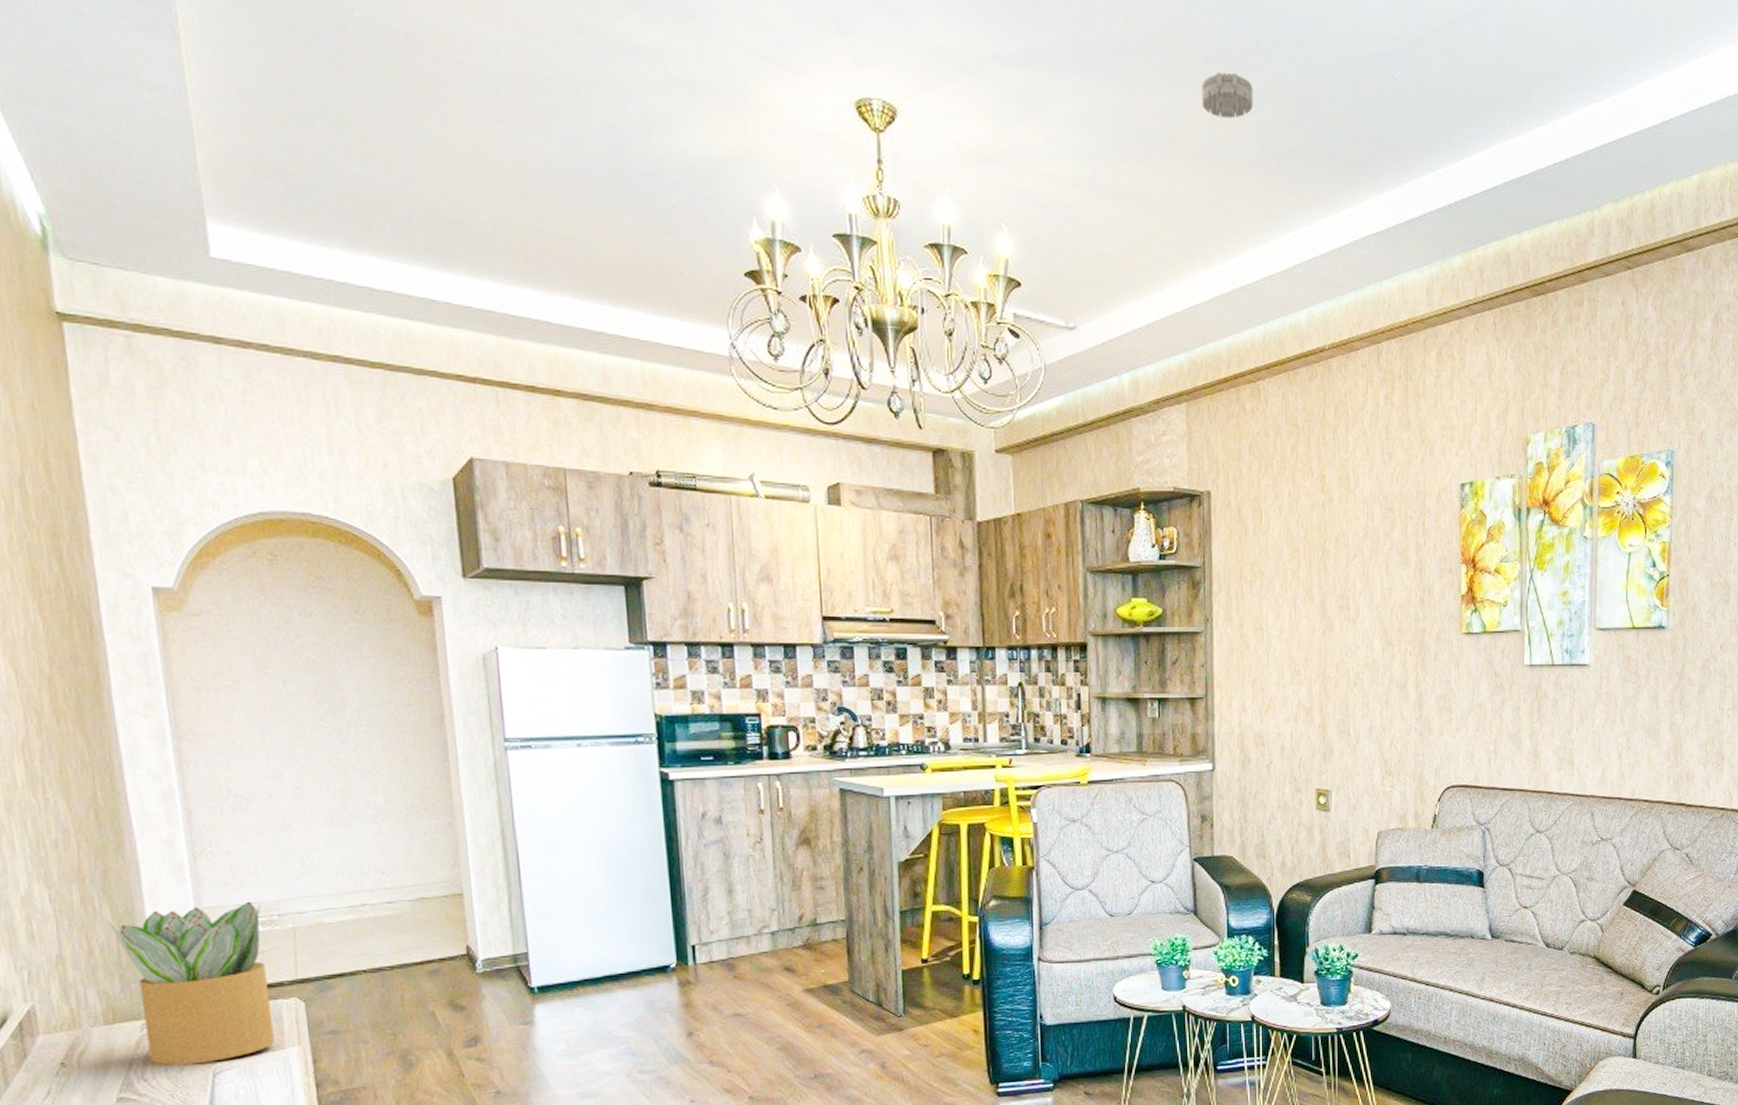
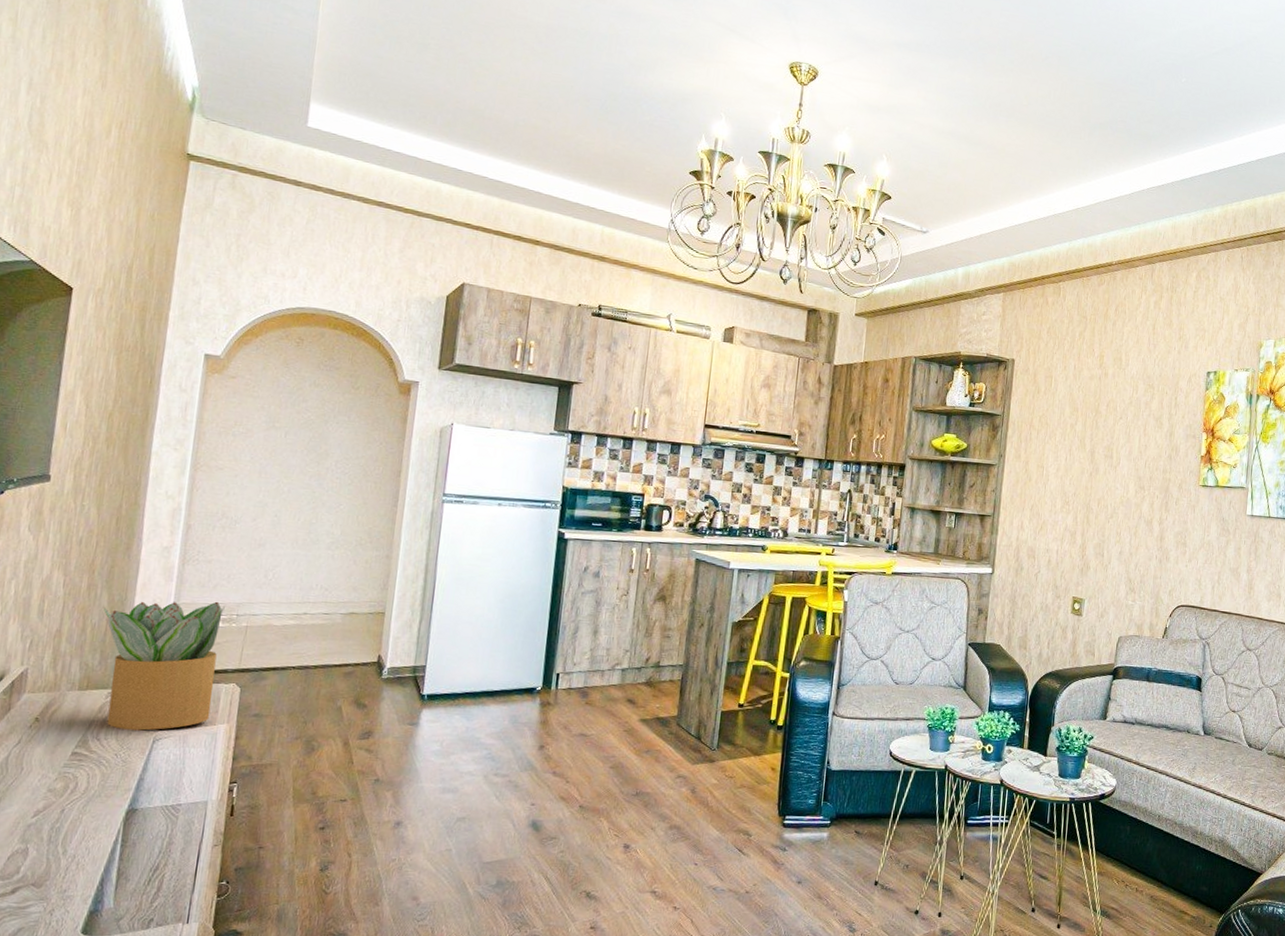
smoke detector: present [1201,72,1253,119] -> none [1039,67,1078,99]

